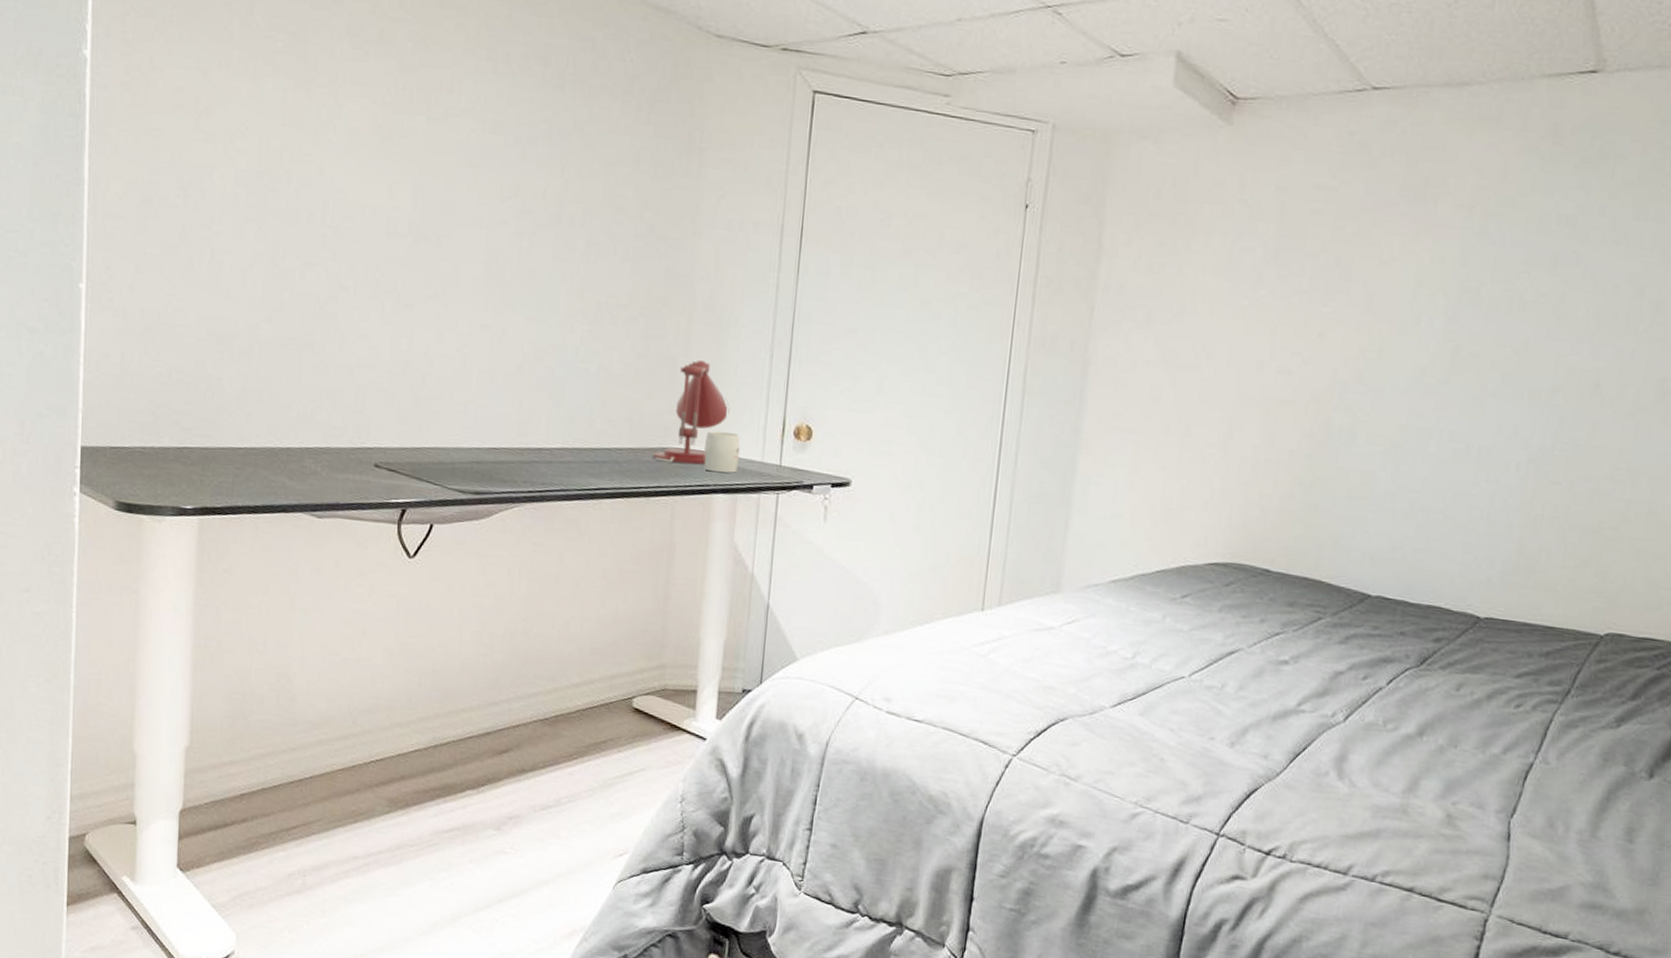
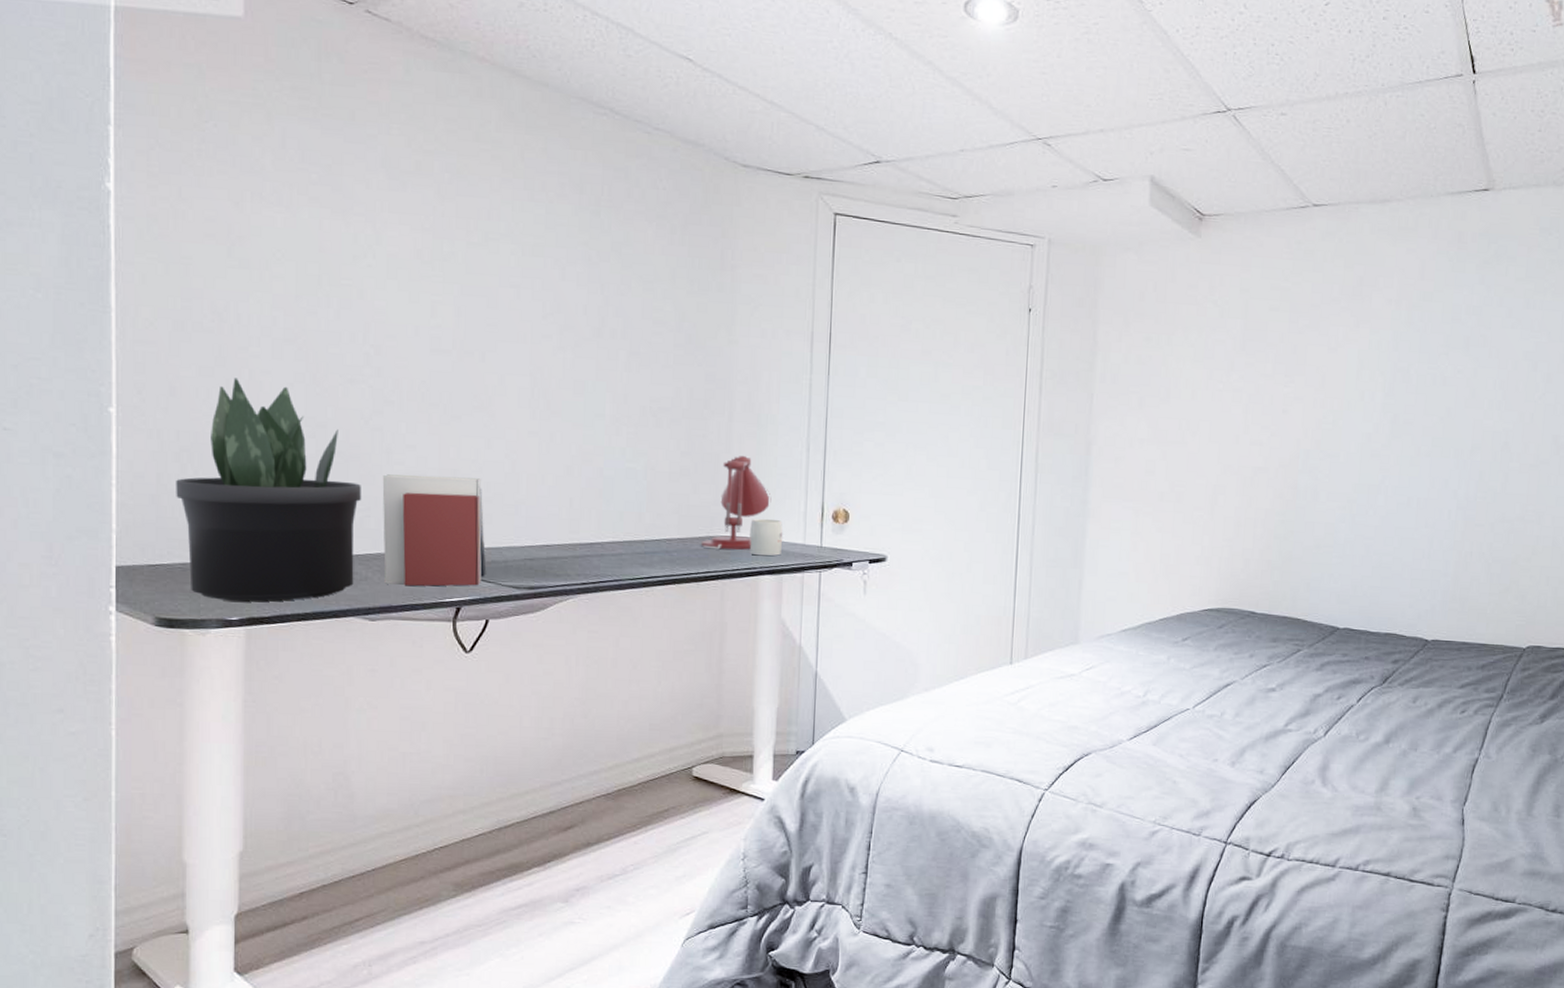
planter: none [138,256,314,492] -> present [176,378,362,602]
books: none [332,364,434,488] -> present [382,474,487,587]

